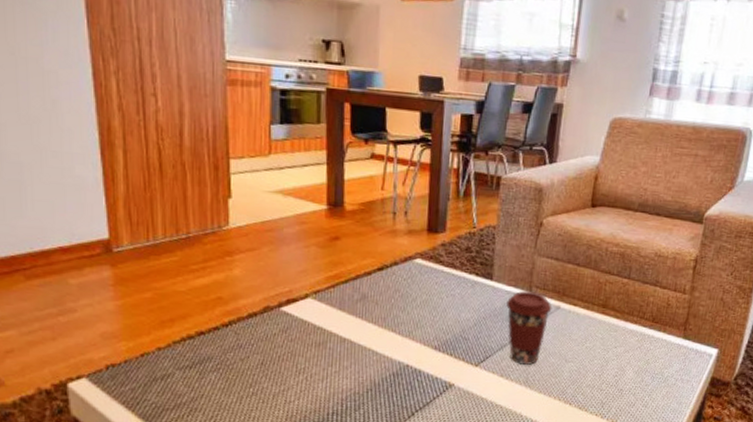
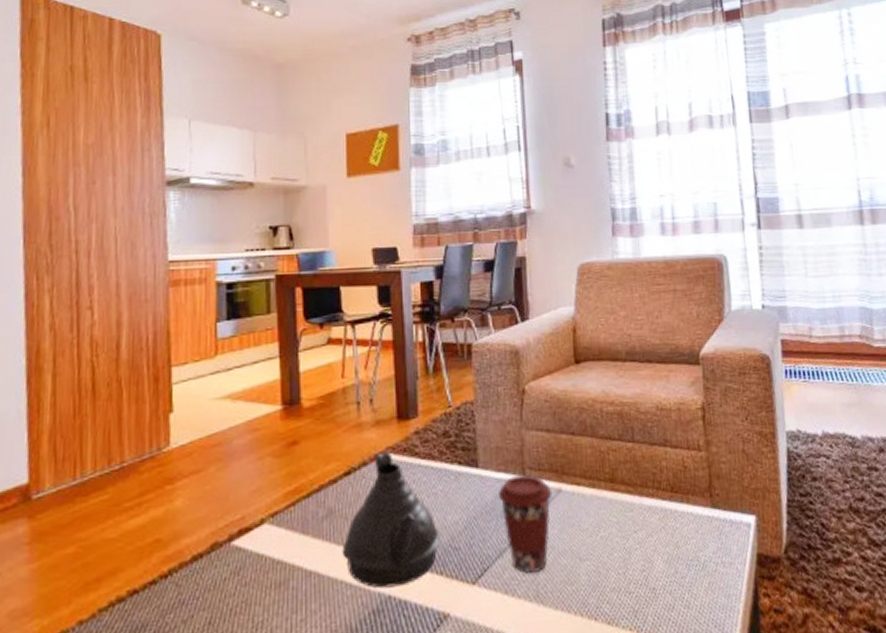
teapot: none [371,256,454,359] -> present [342,452,441,589]

